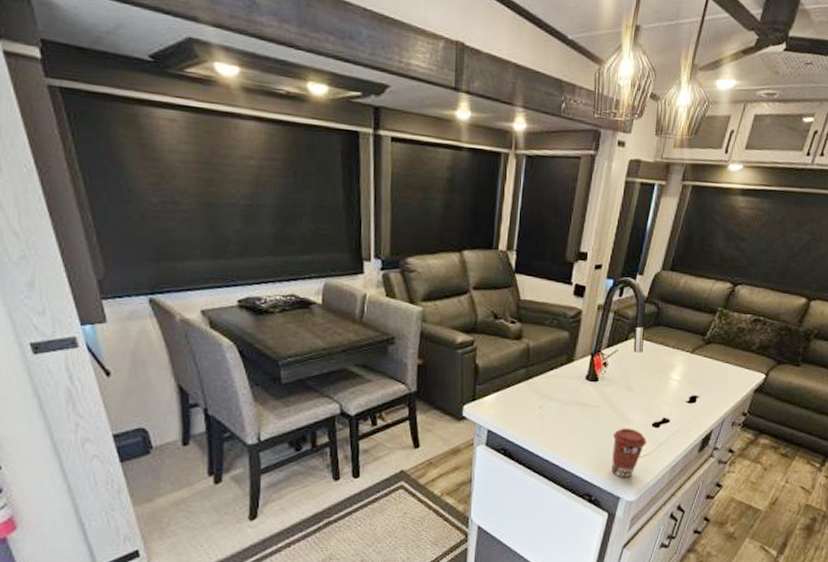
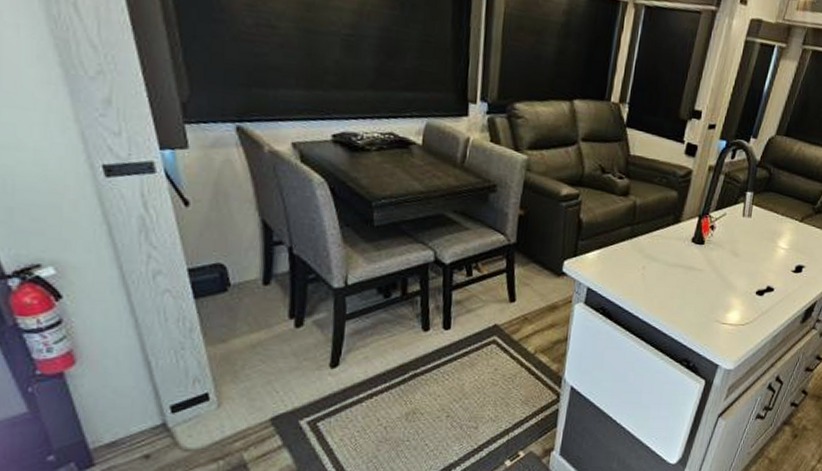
coffee cup: present [611,428,647,478] -> none [712,294,750,346]

